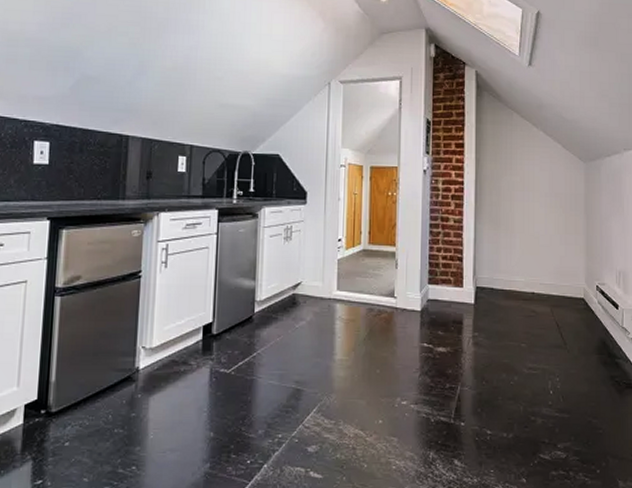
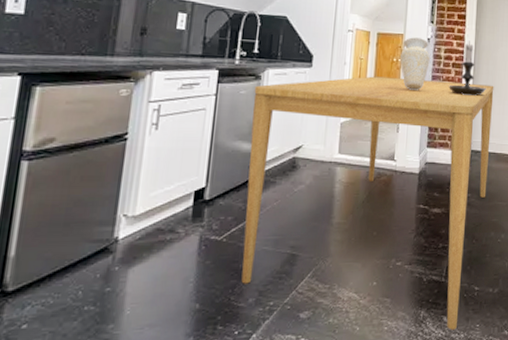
dining table: none [250,211,499,474] -> present [241,76,494,330]
vase: none [395,169,427,226] -> present [400,37,430,91]
candle holder: none [449,170,490,229] -> present [449,40,486,96]

